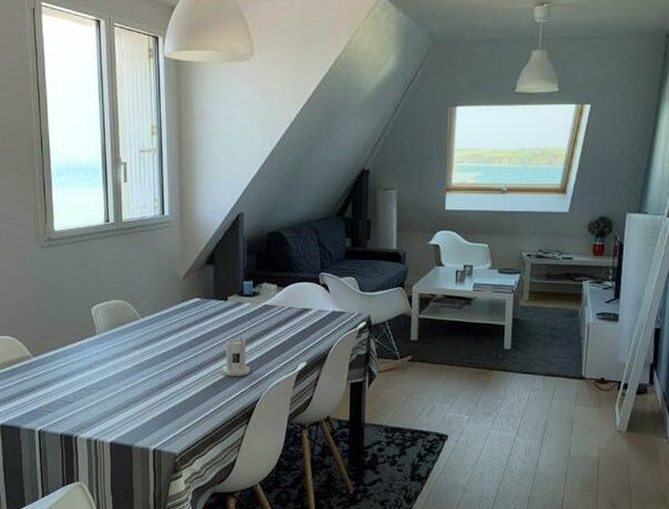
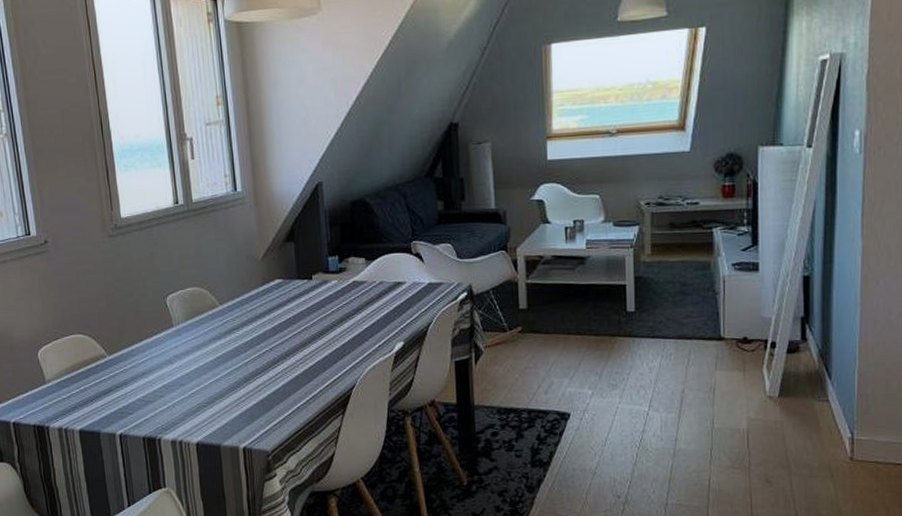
candle: present [221,337,251,377] -> none [310,318,343,363]

